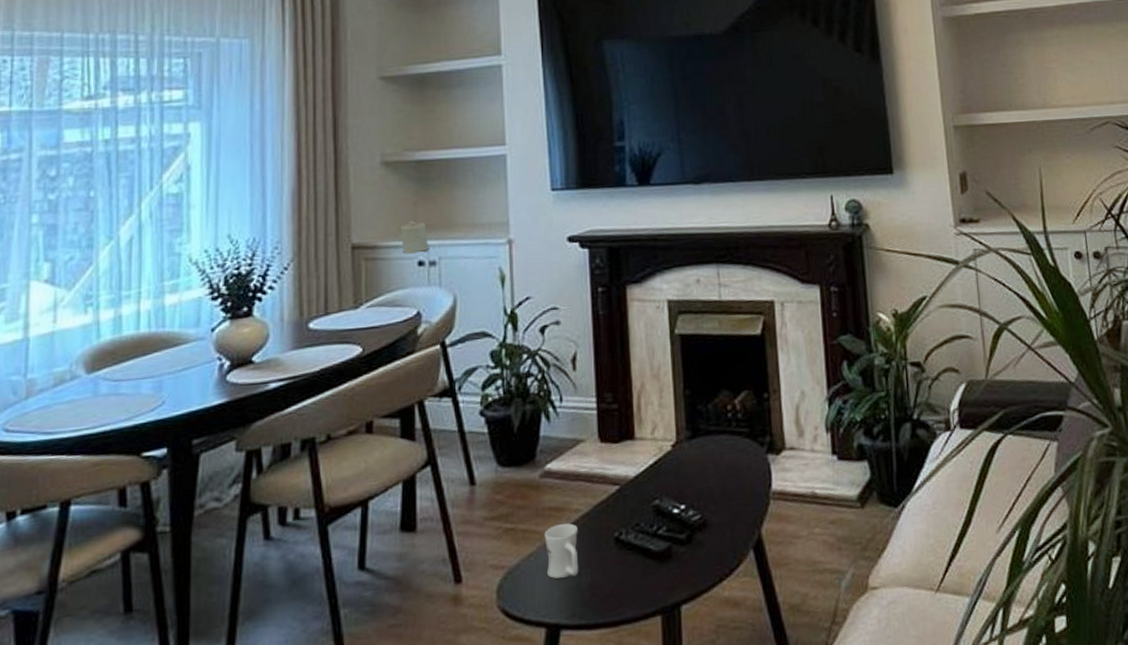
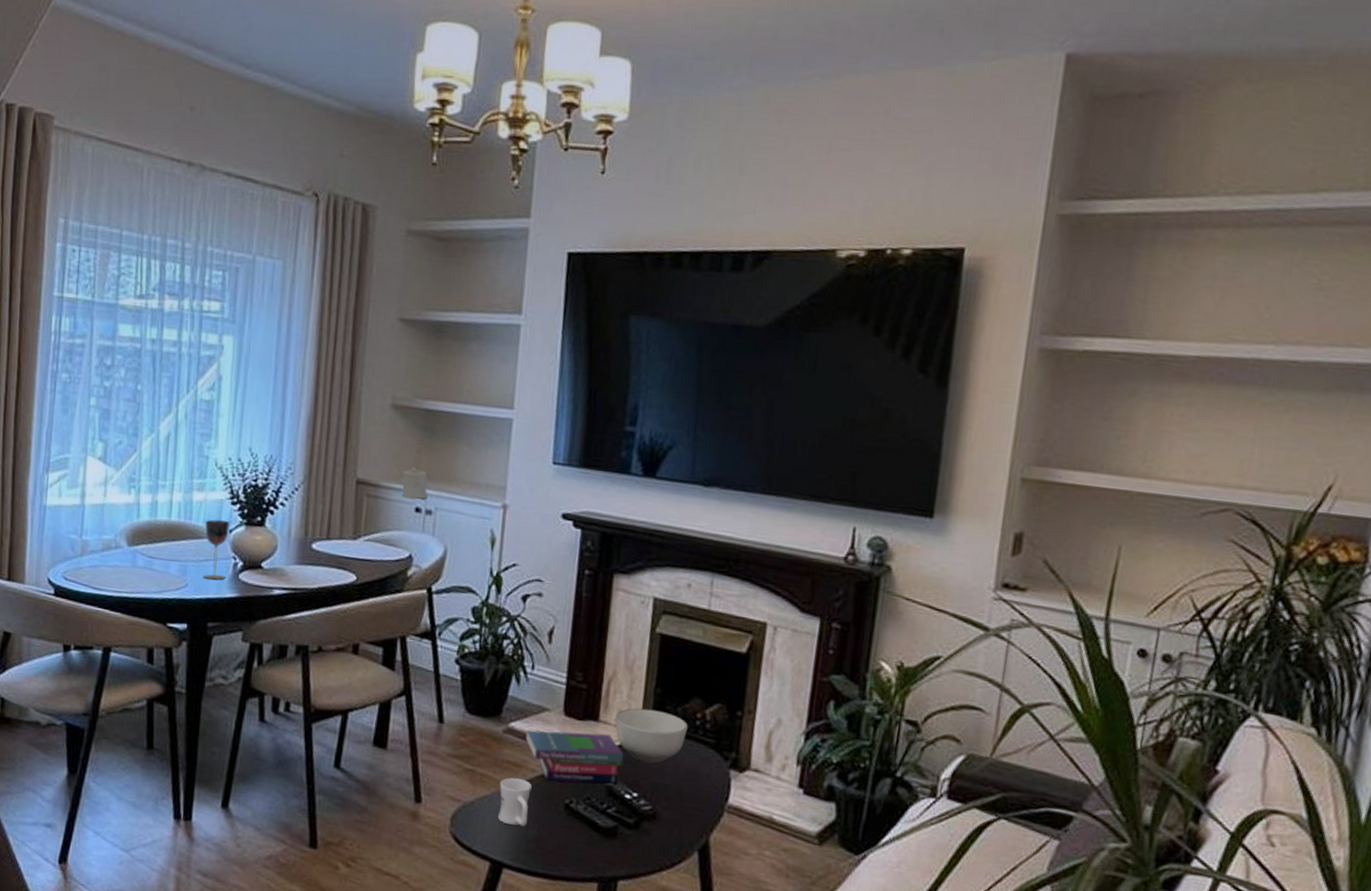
wineglass: none [182,320,213,391] -> present [203,519,231,580]
books: none [564,450,666,518] -> present [525,730,624,785]
bowl: none [650,412,721,470] -> present [615,708,688,763]

